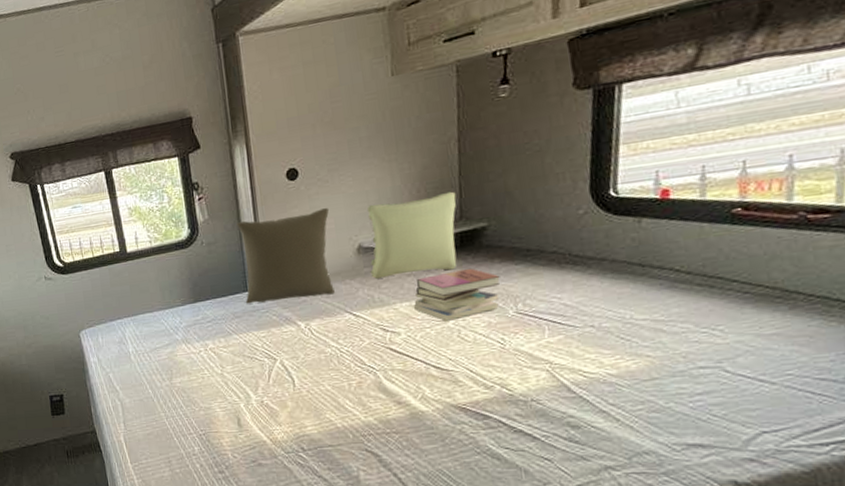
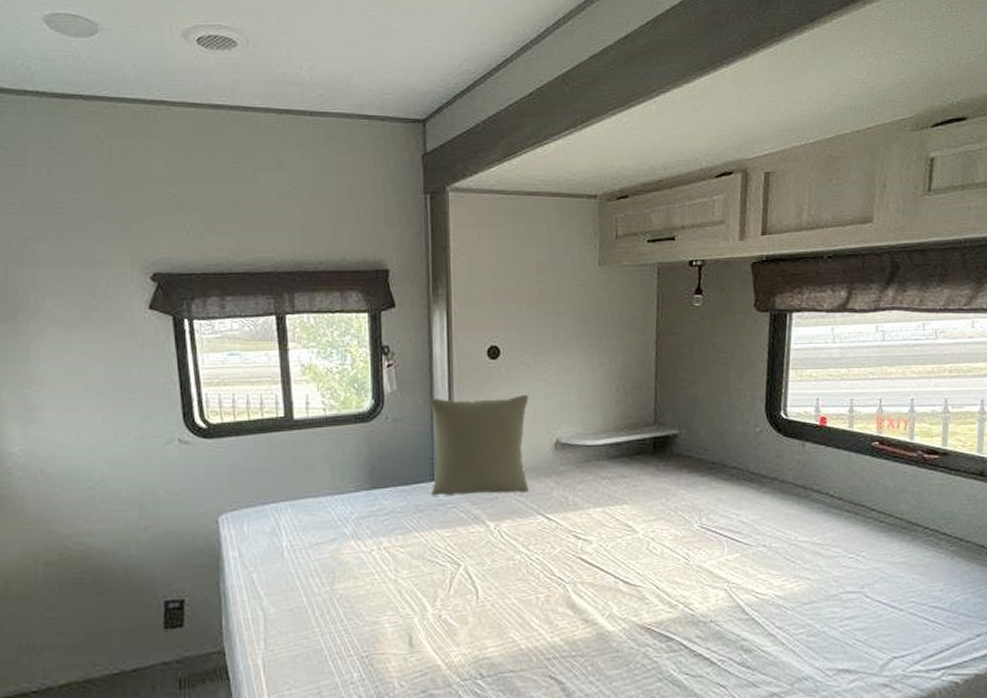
pillow: present [367,191,458,279] -> none [566,393,652,479]
books: present [414,268,500,321] -> none [607,476,688,531]

